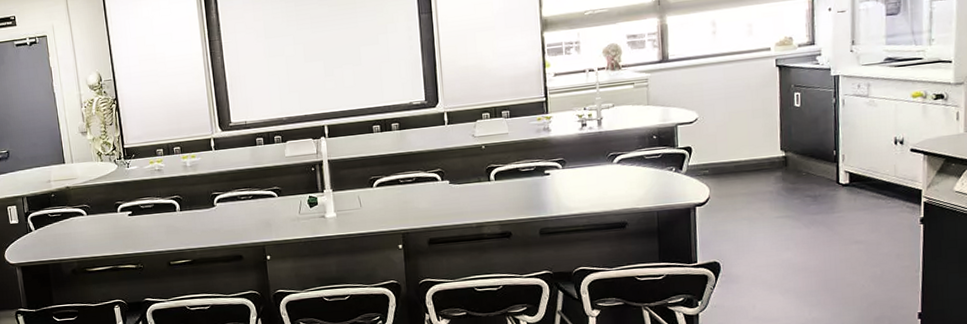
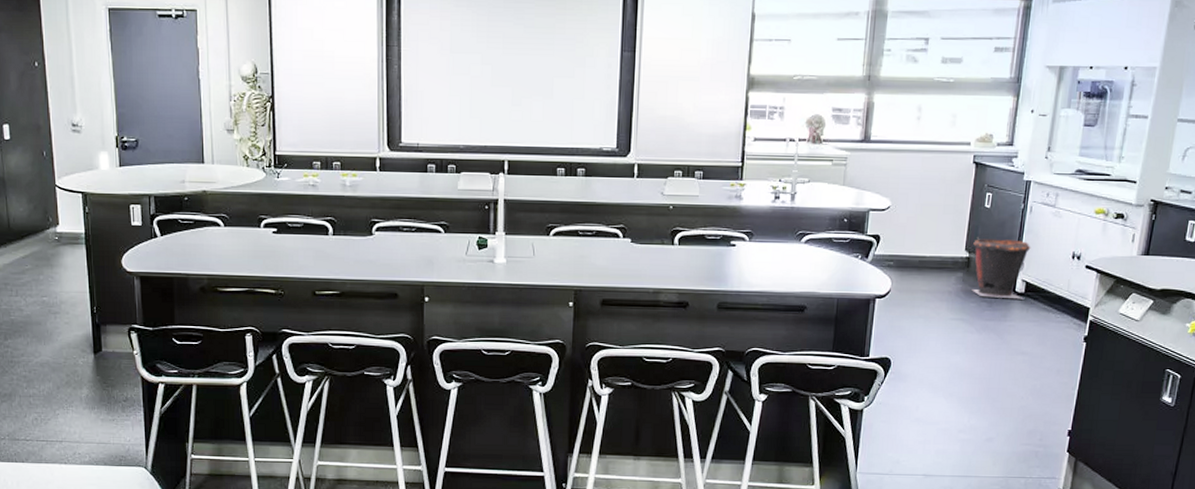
waste bin: none [788,133,849,193] -> present [972,237,1031,300]

